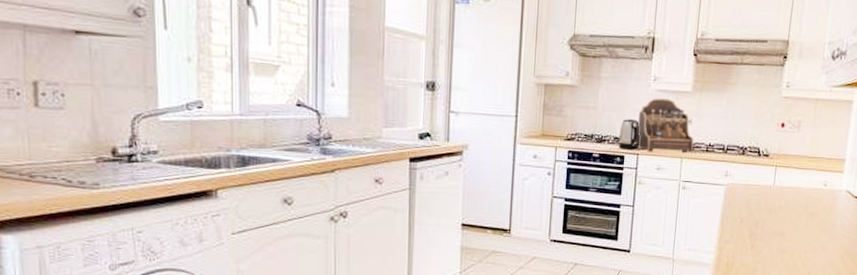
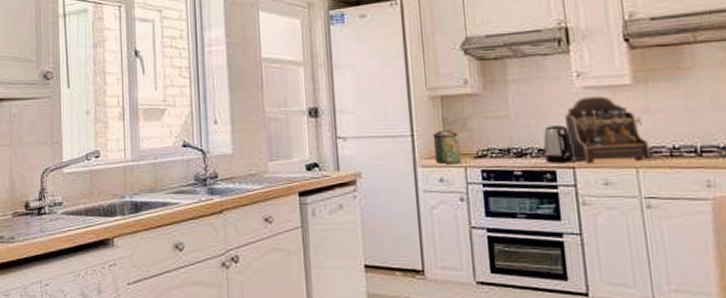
canister: none [532,114,555,144] -> present [432,130,462,165]

